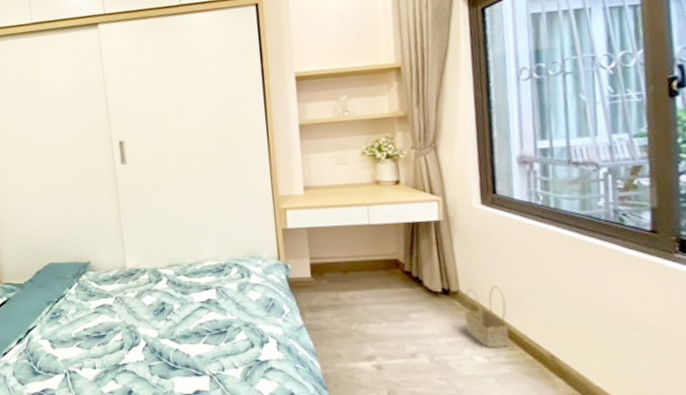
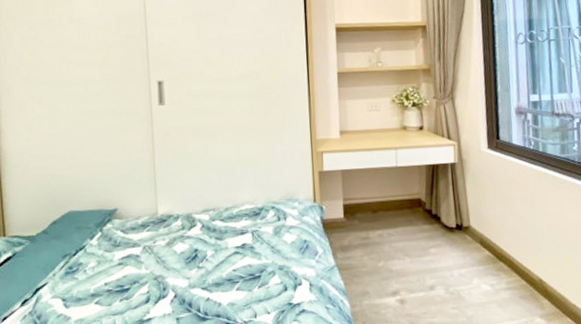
basket: present [464,285,510,348] -> none [473,220,509,277]

